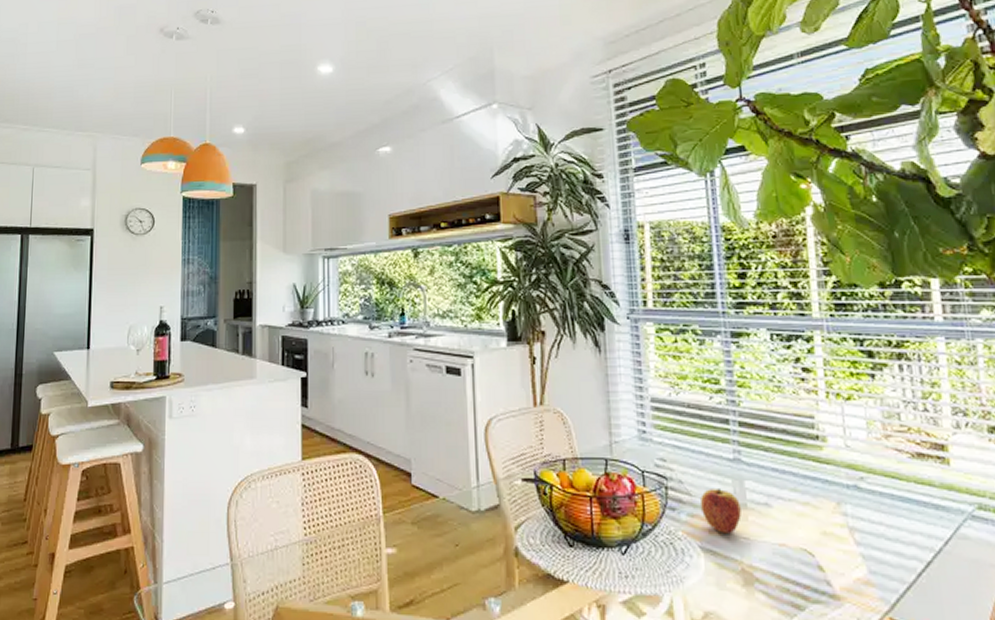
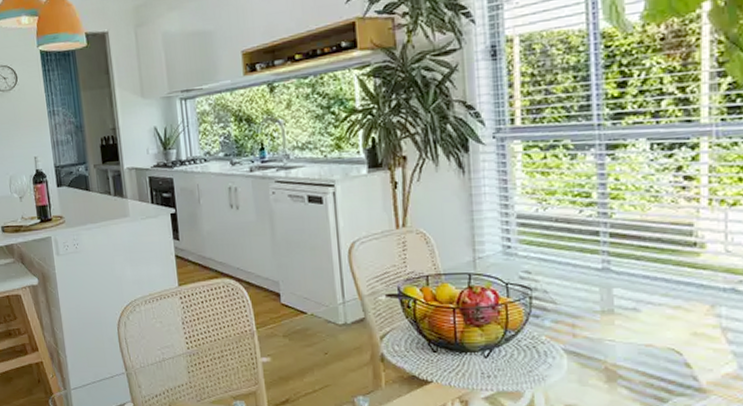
apple: present [699,489,742,534] -> none [564,297,608,337]

